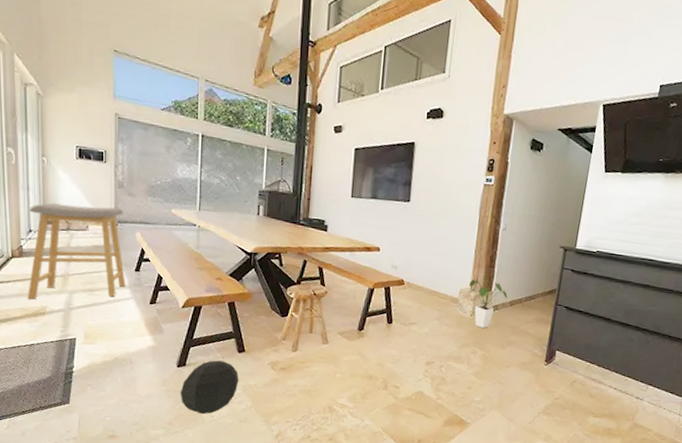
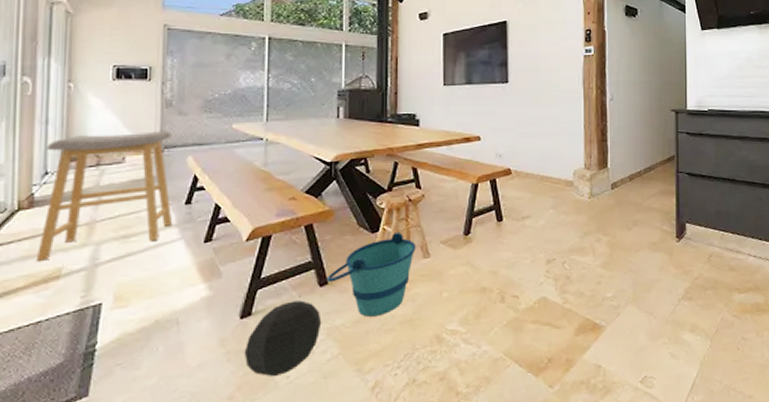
bucket: none [243,318,318,383] -> present [326,231,416,317]
house plant: present [468,275,508,328] -> none [582,151,625,210]

